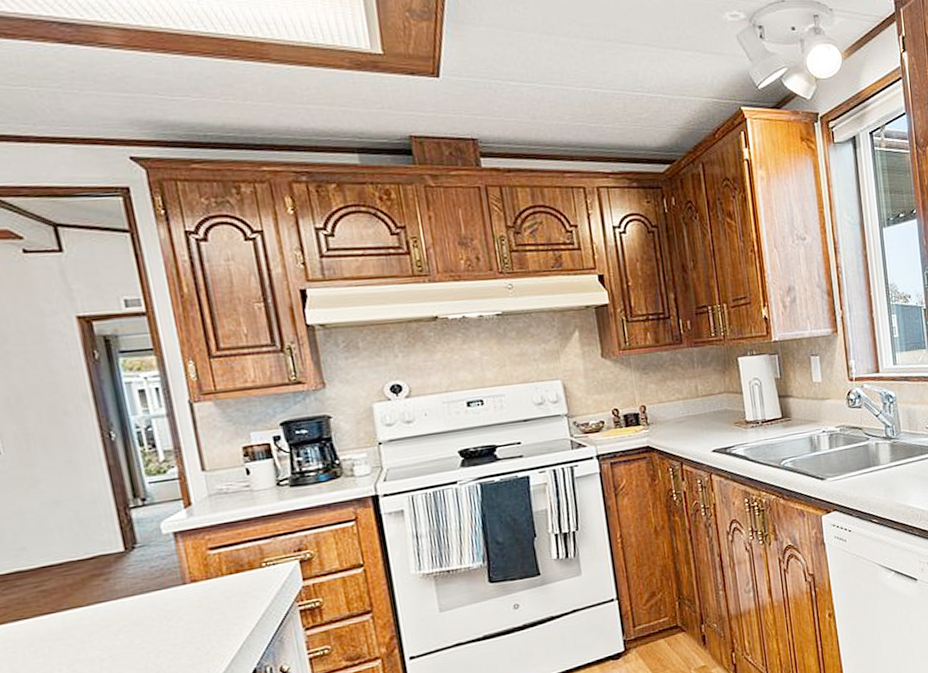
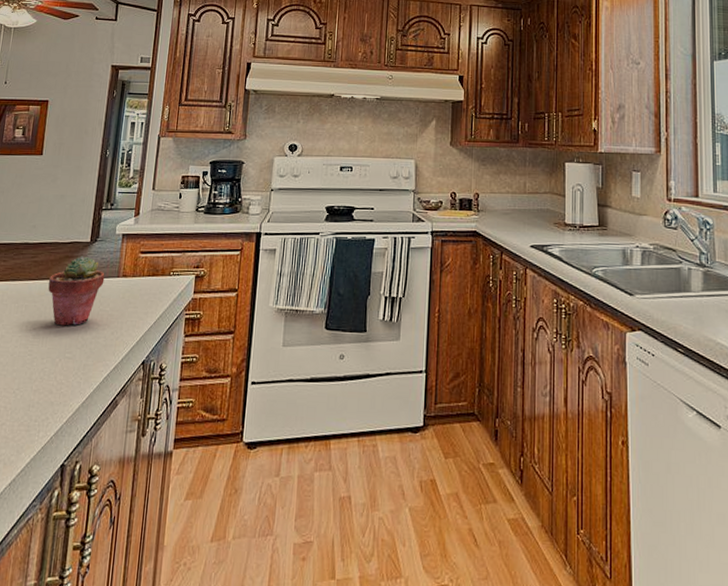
potted succulent: none [74,569,165,658] -> present [48,256,105,326]

